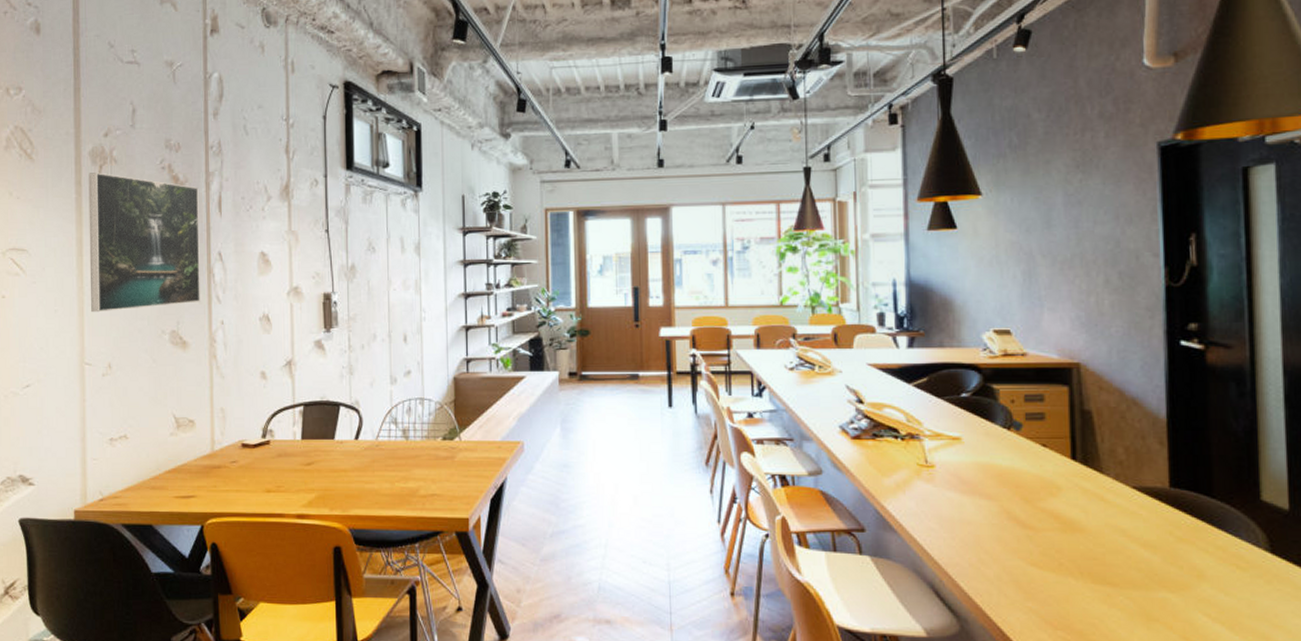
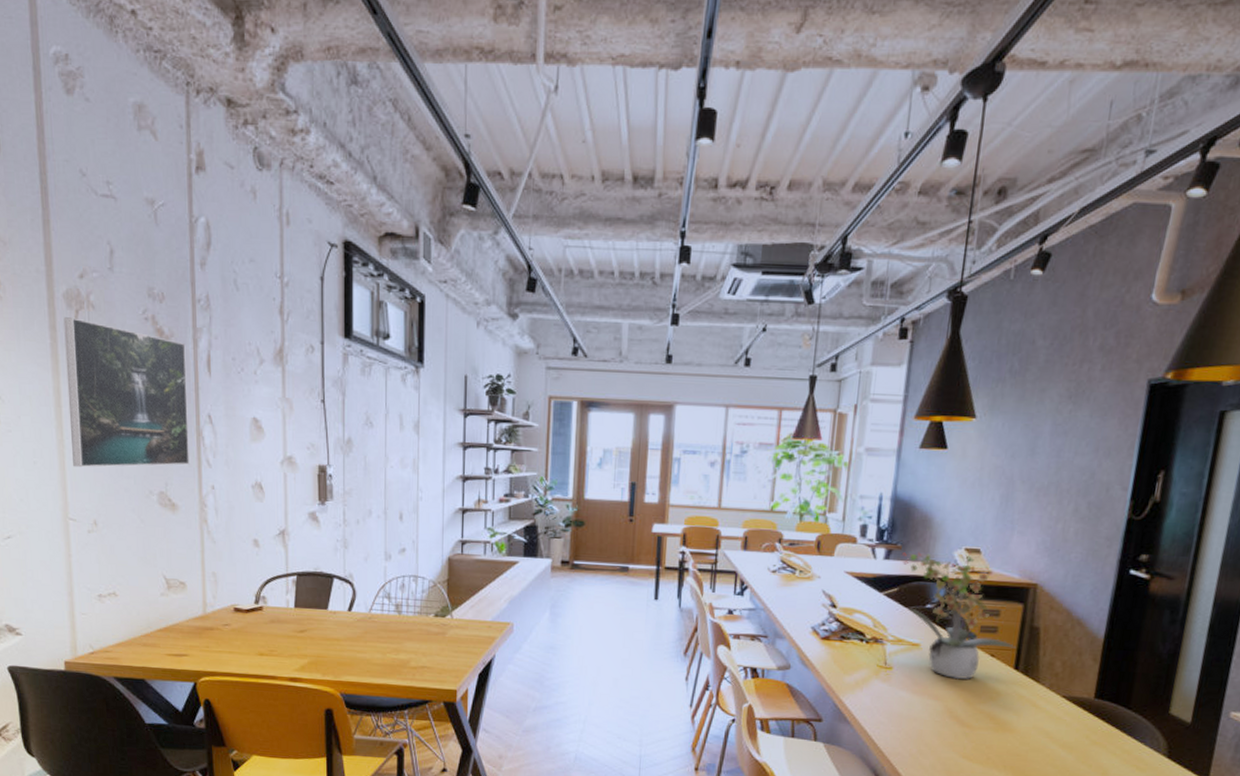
potted plant: none [926,333,1068,475] -> present [902,551,1016,680]

